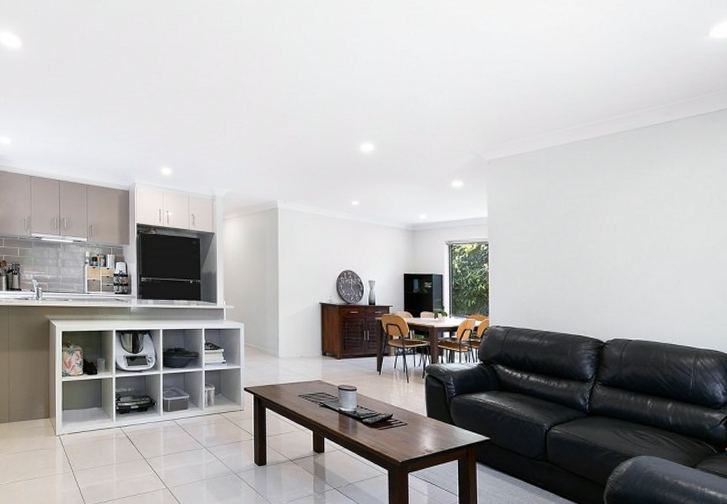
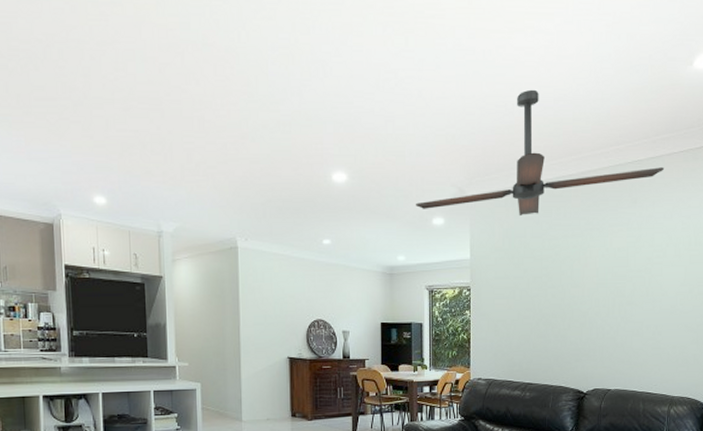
ceiling fan: none [436,65,682,177] -> present [416,89,665,215]

